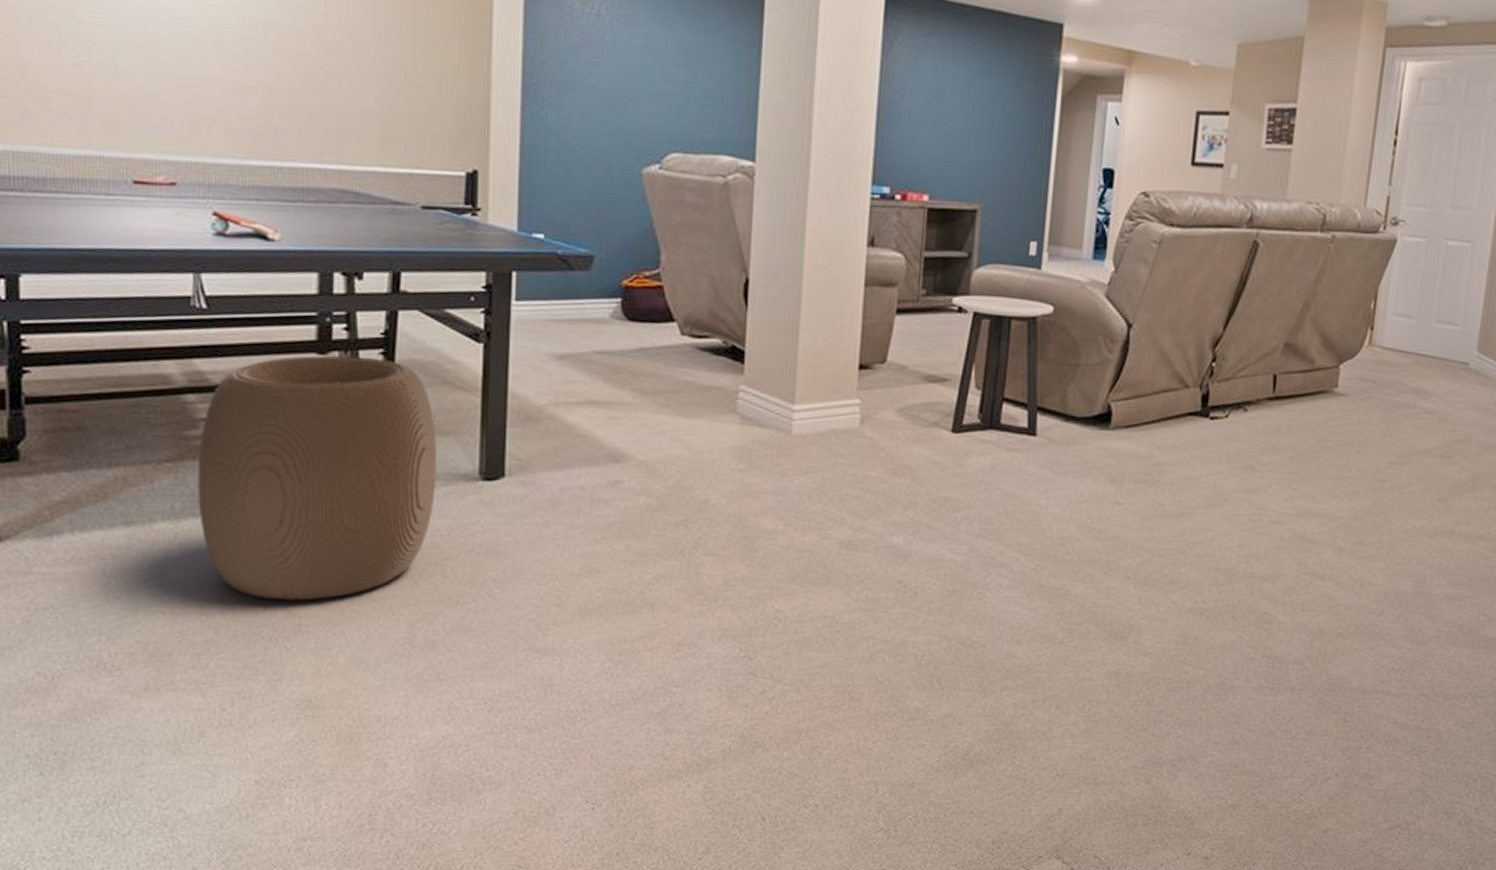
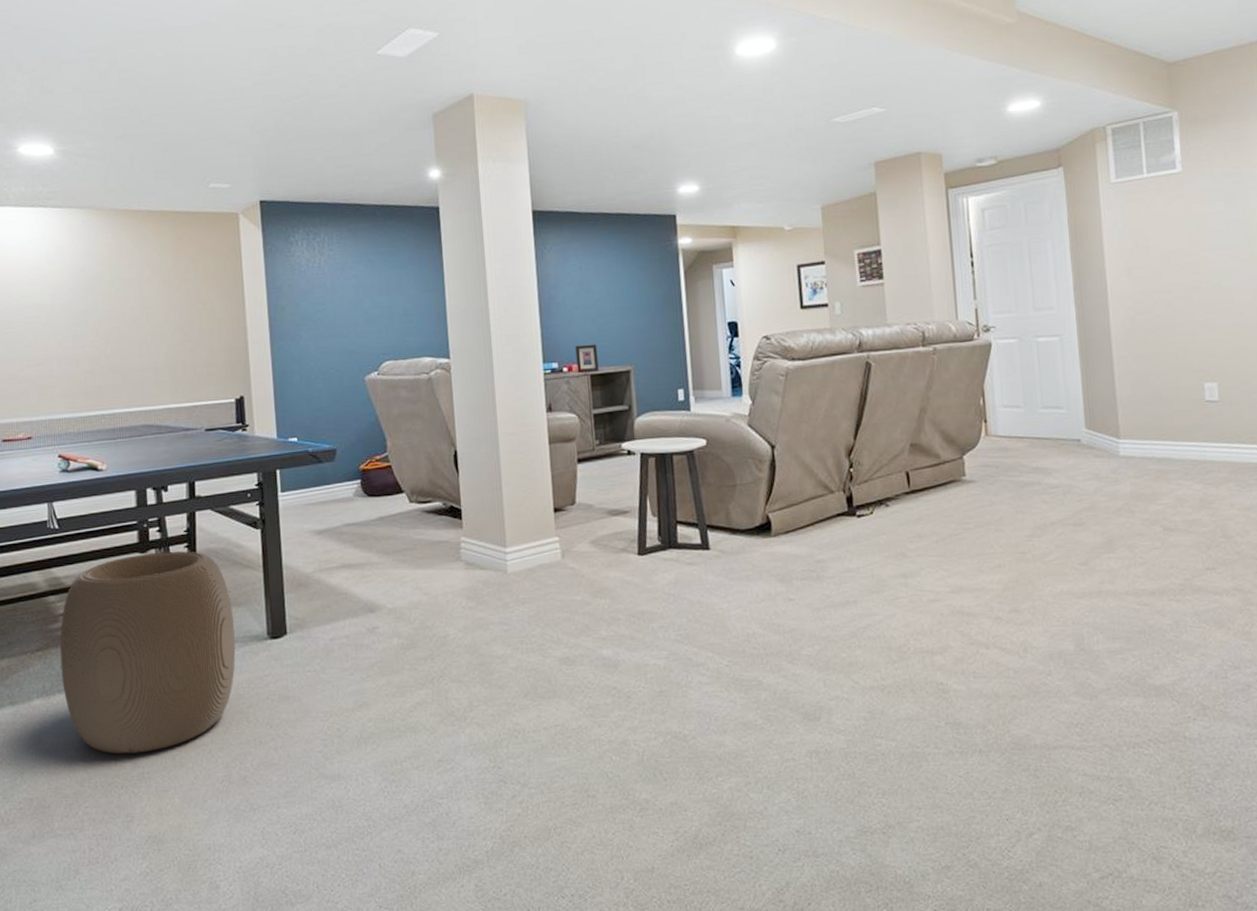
picture frame: none [912,169,941,205] -> present [575,344,599,373]

